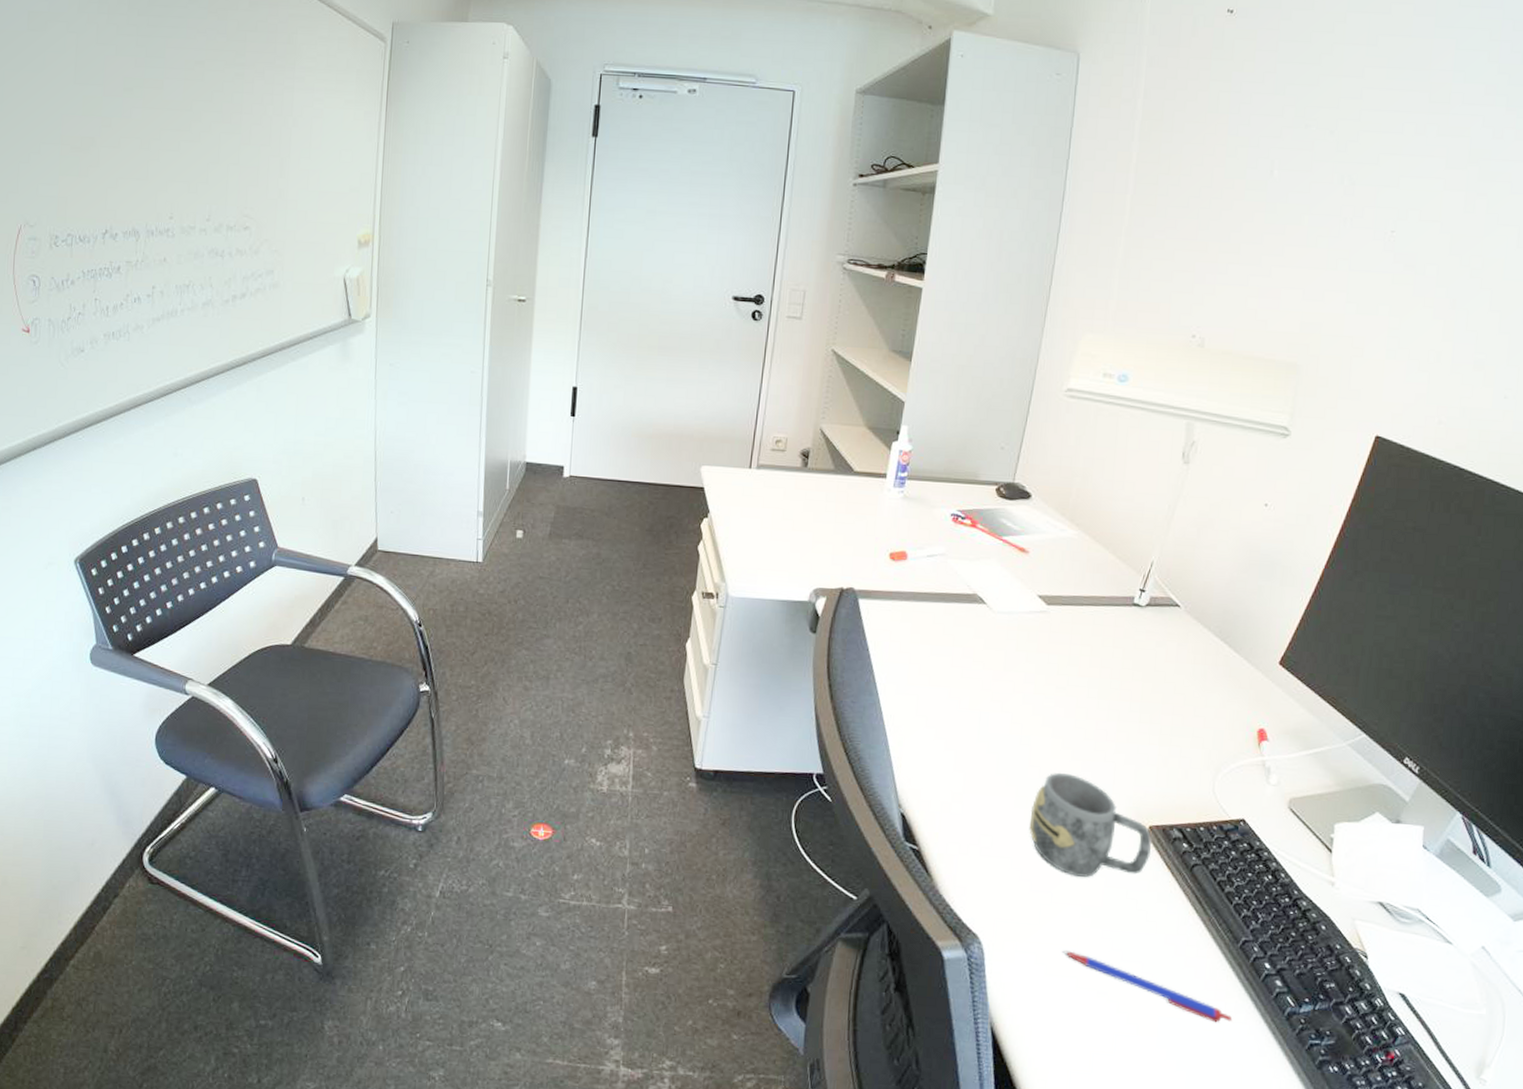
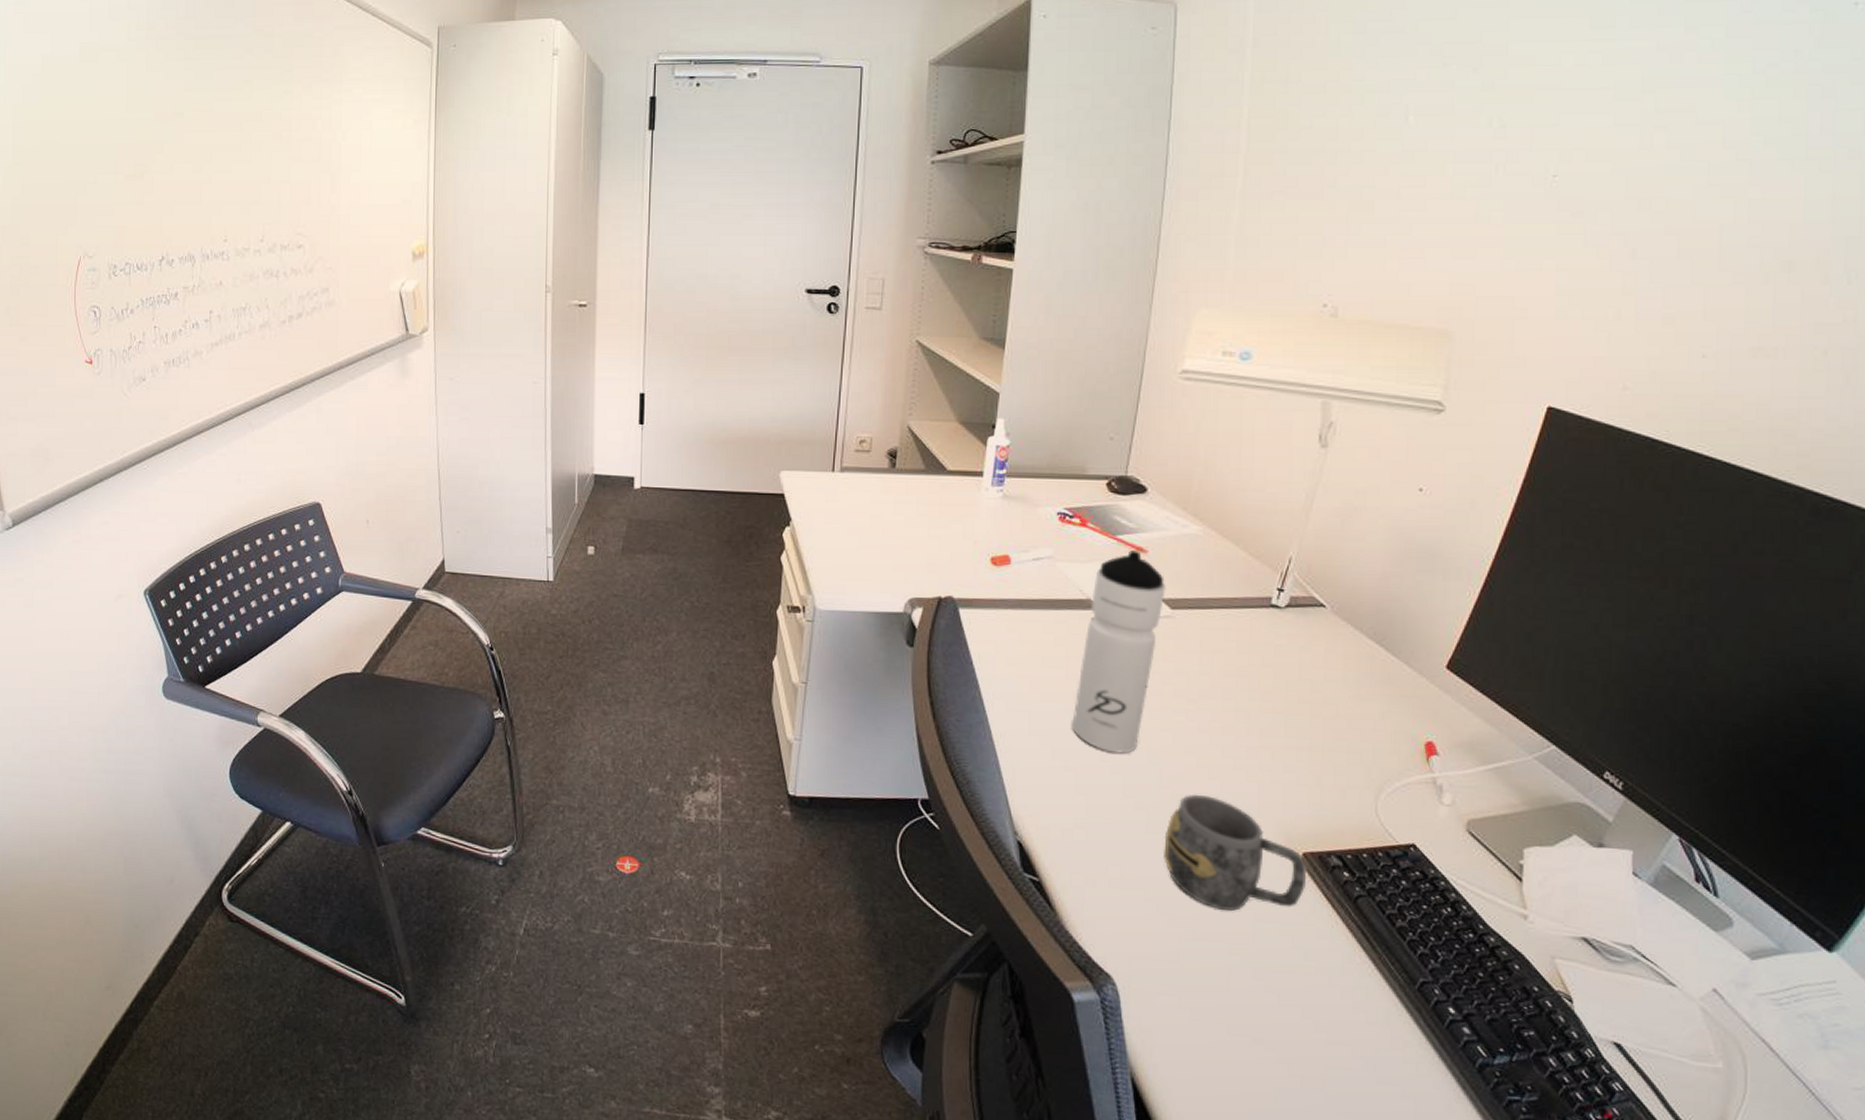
water bottle: none [954,550,1043,735] -> present [1072,550,1166,754]
pen: present [1064,950,1233,1023] -> none [1211,993,1414,1076]

